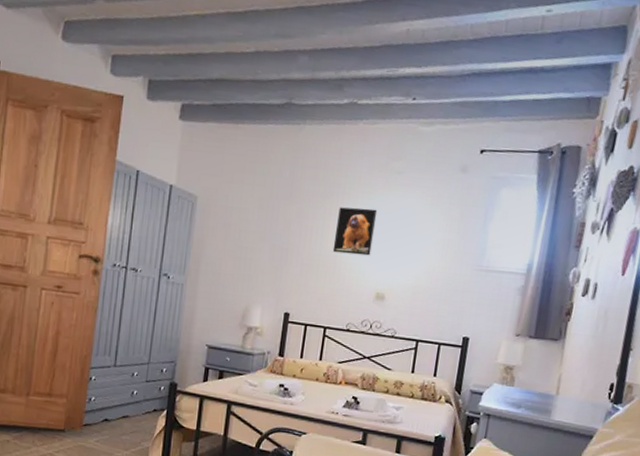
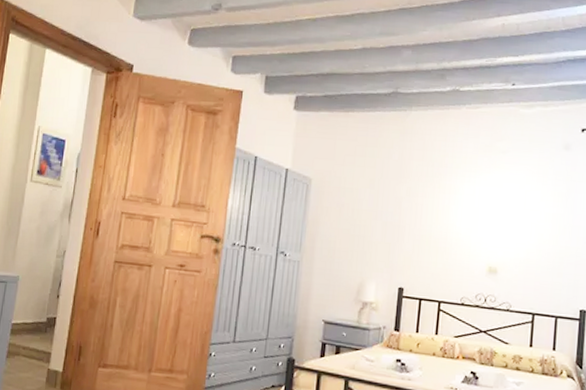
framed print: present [332,207,377,256] -> none [443,185,485,231]

